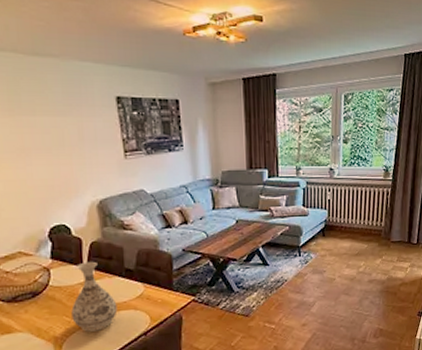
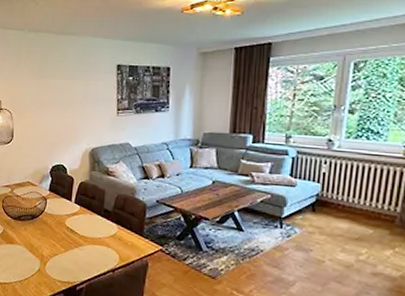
vase: present [71,261,118,332] -> none [56,197,94,258]

